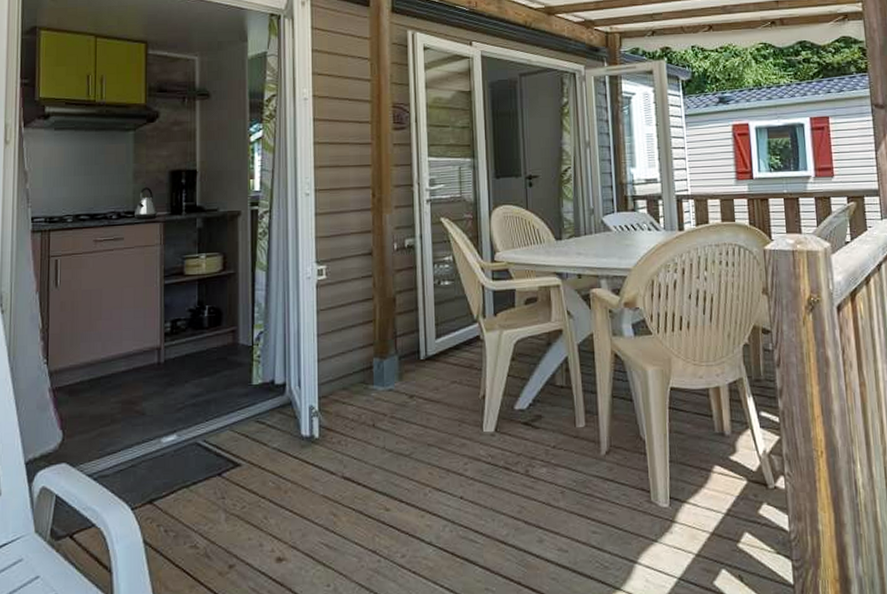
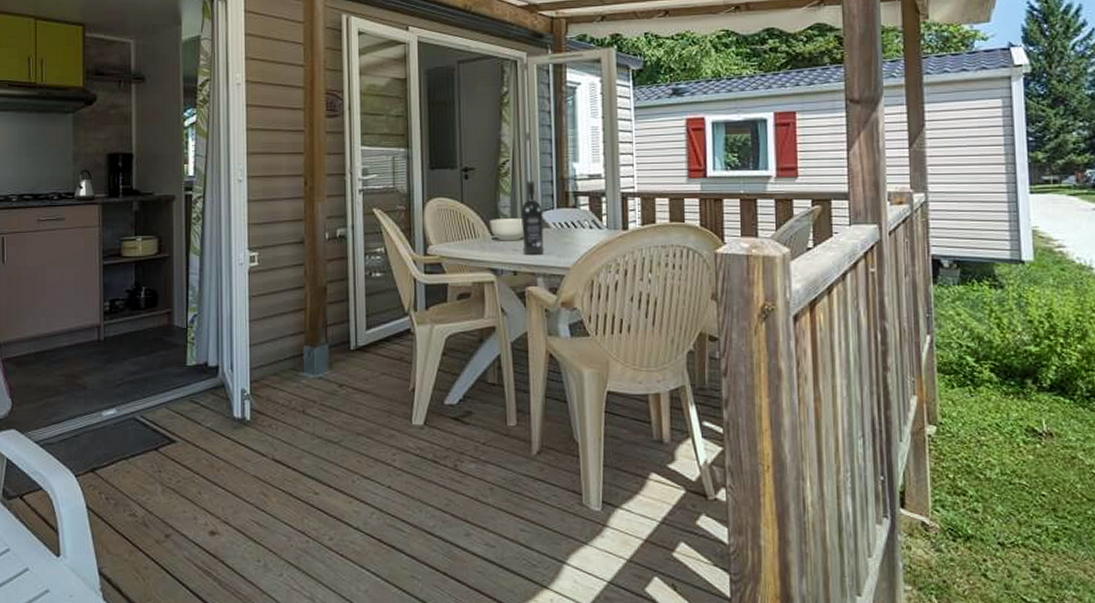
bowl: none [554,222,586,246] -> present [490,217,523,241]
wine bottle: none [584,186,606,258] -> present [521,180,544,254]

